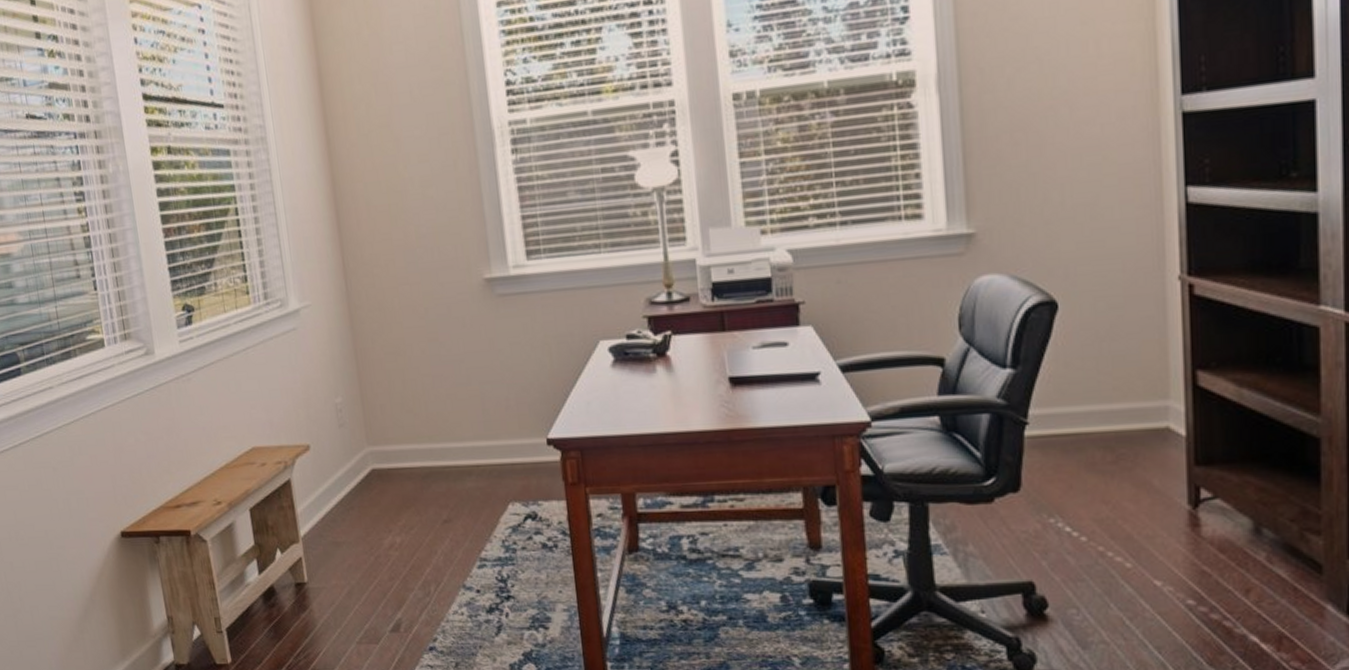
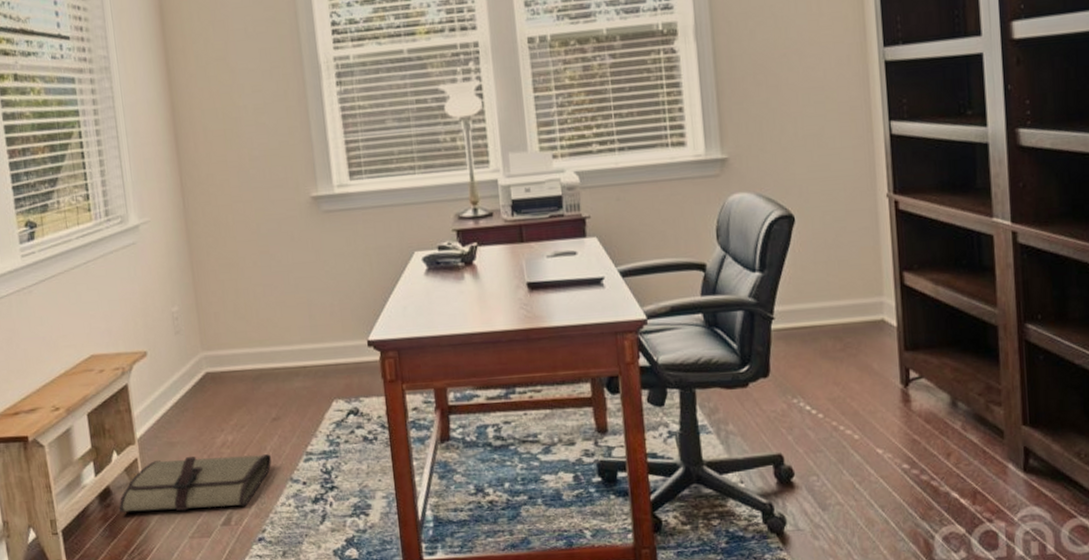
tool roll: none [283,557,443,615] -> present [118,454,272,513]

